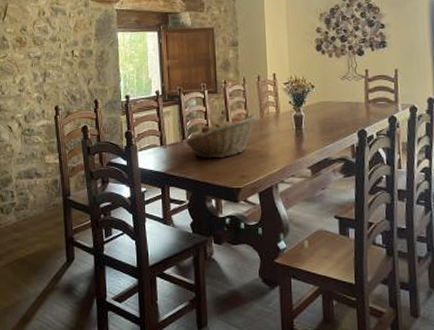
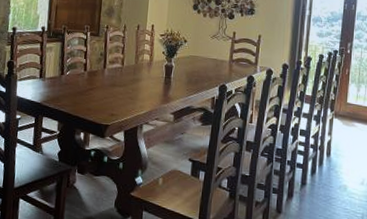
fruit basket: present [185,115,257,159] -> none [63,59,132,96]

